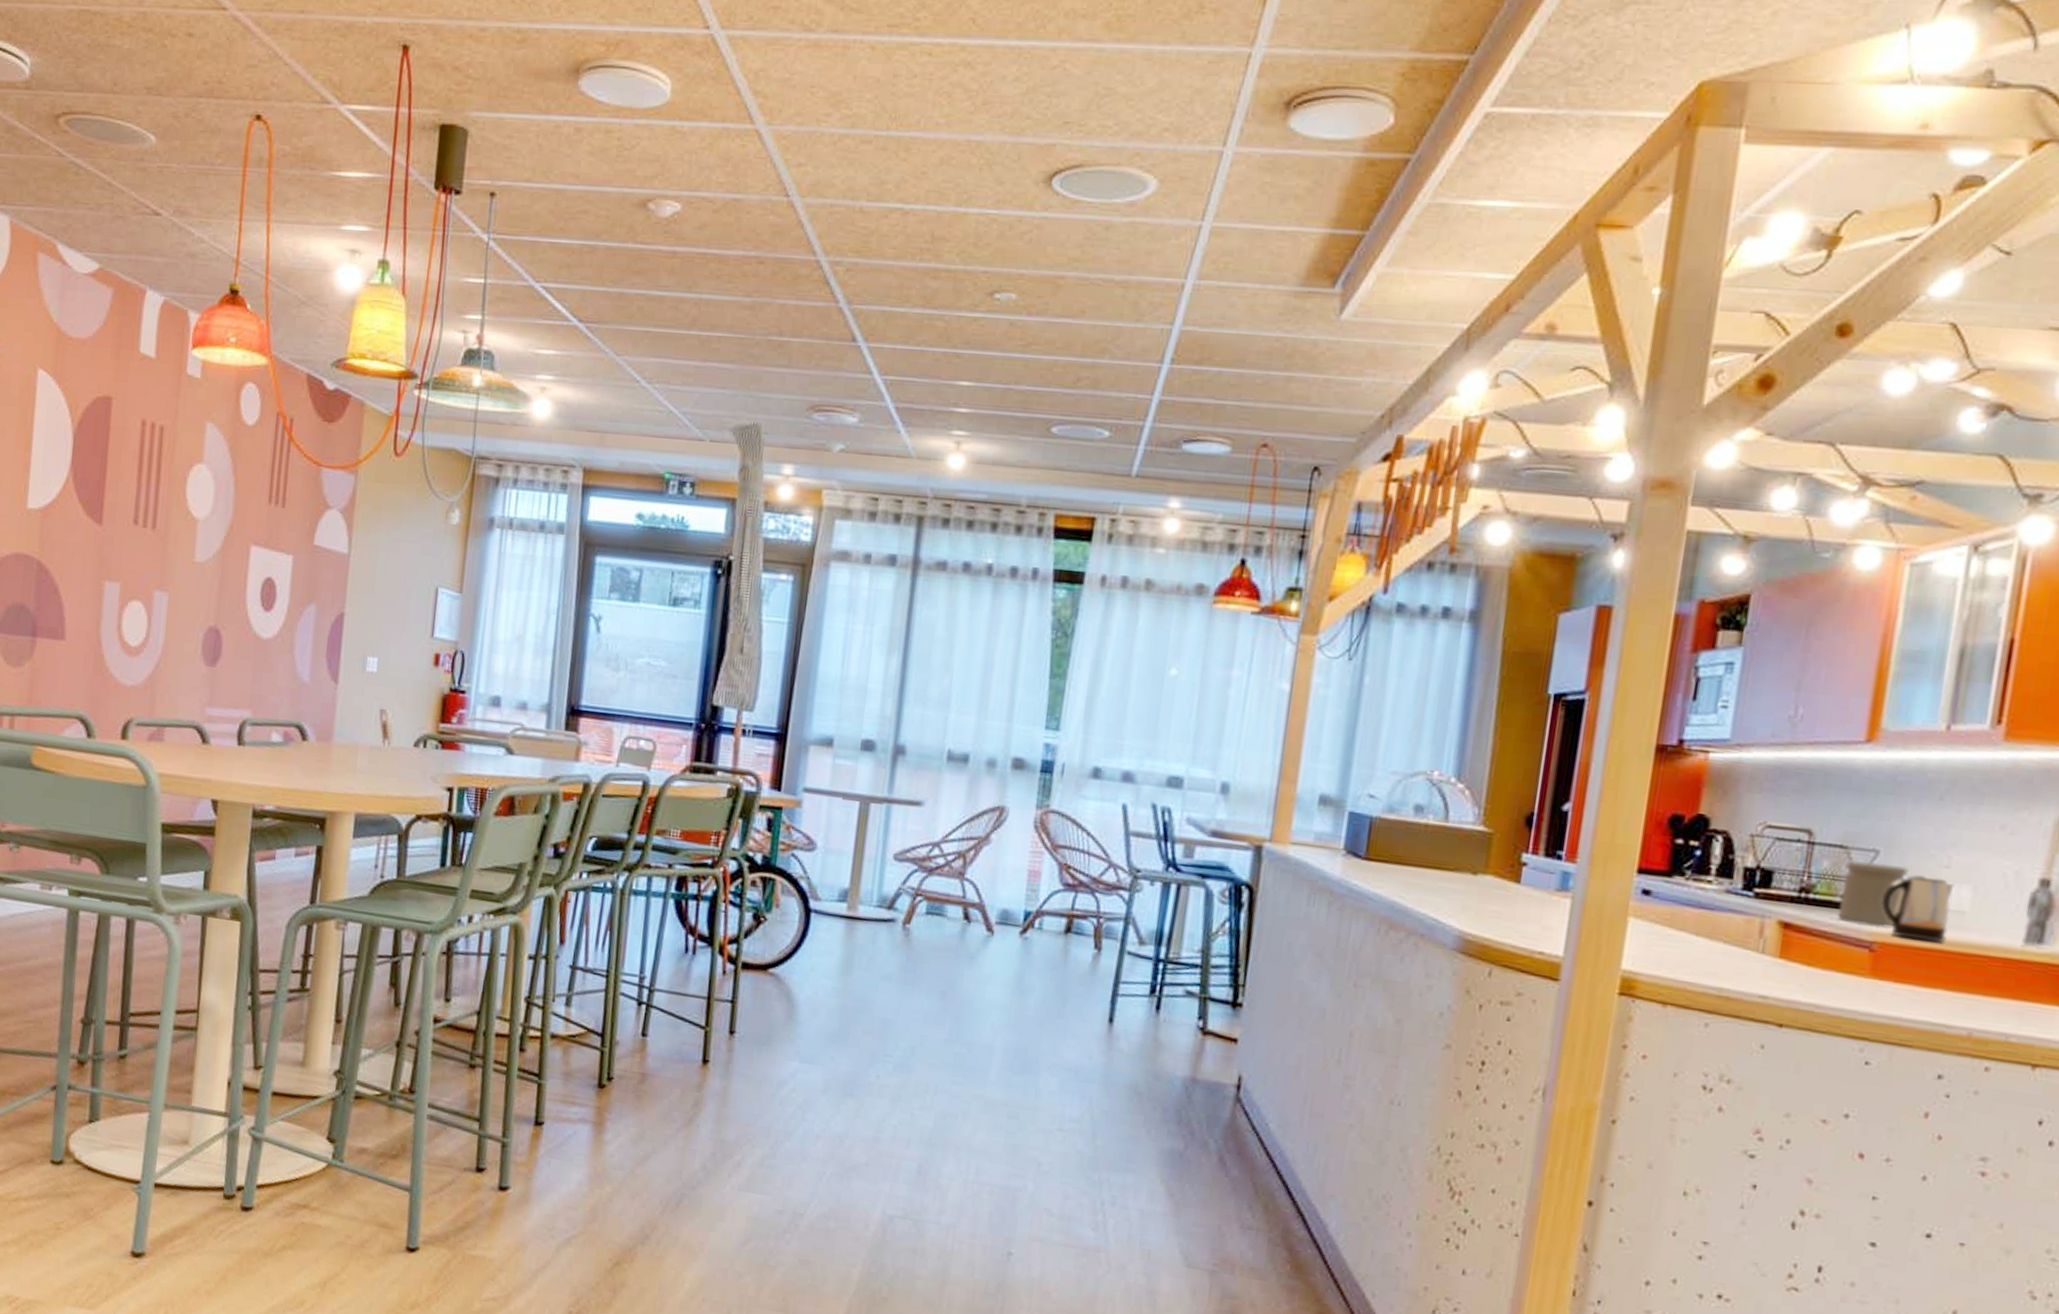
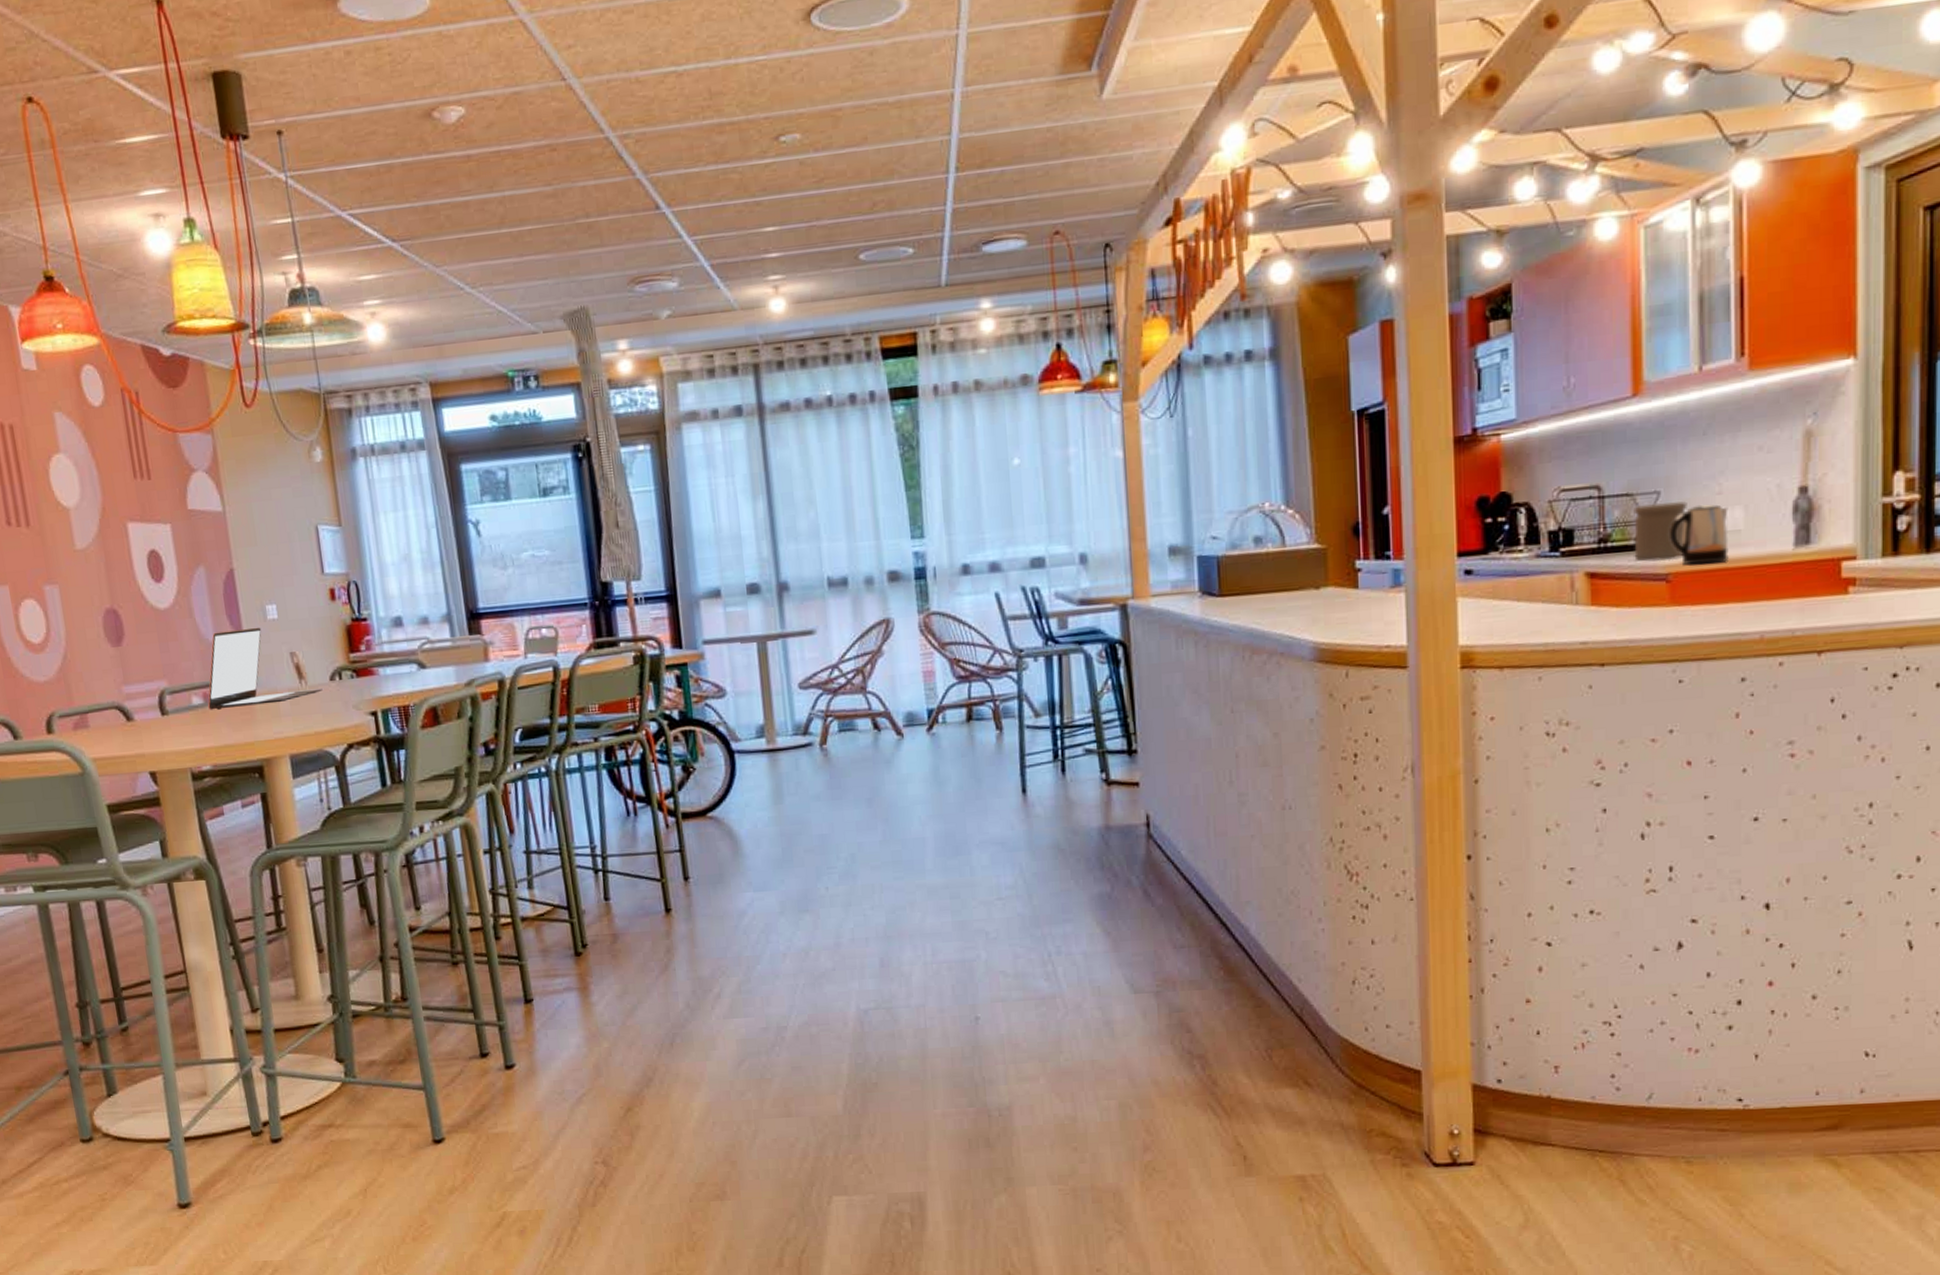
laptop: none [286,673,404,758] -> present [208,627,323,710]

